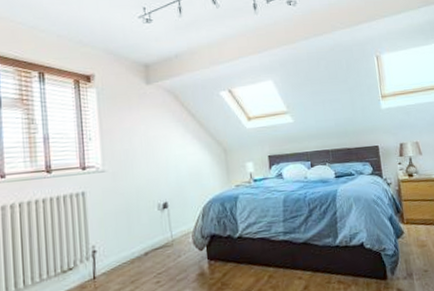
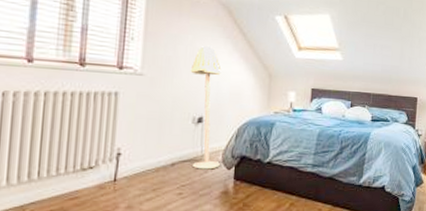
floor lamp: none [148,132,192,255] -> present [190,45,221,170]

